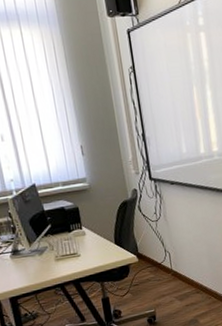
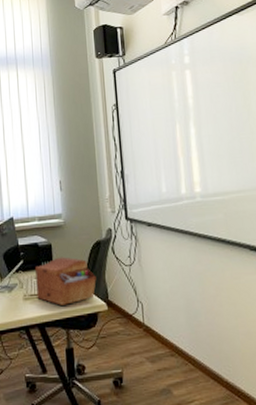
sewing box: none [64,218,126,262] -> present [35,257,96,306]

